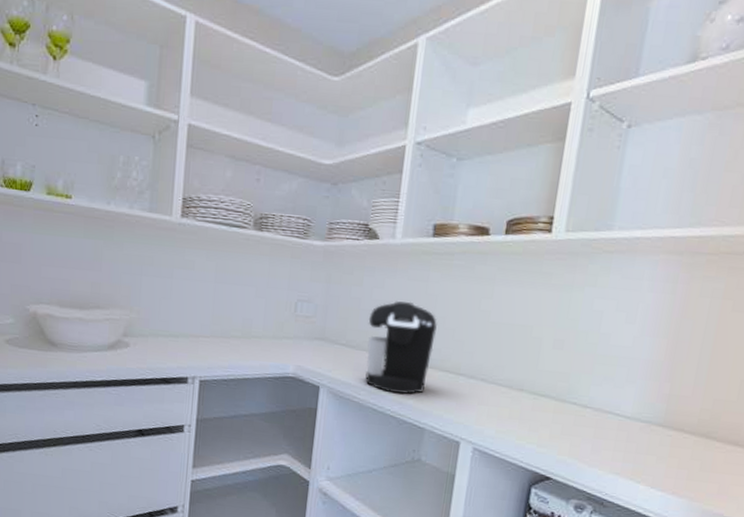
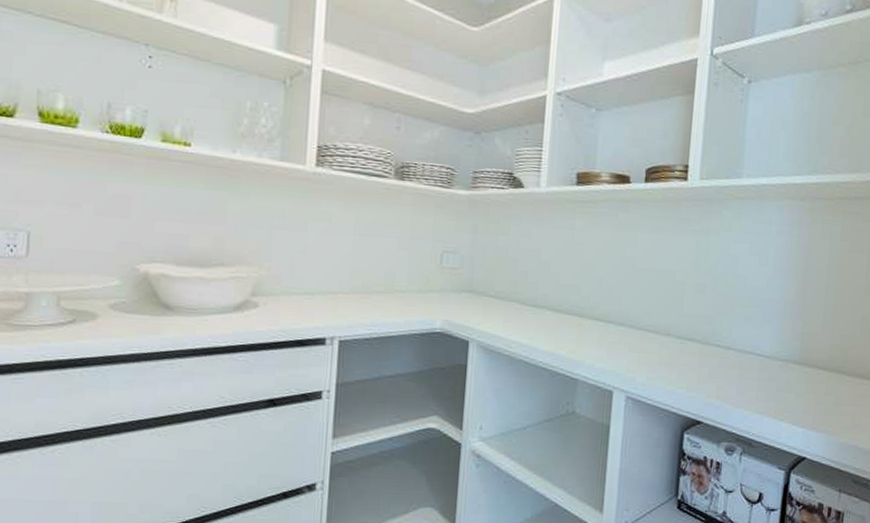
coffee maker: present [365,301,437,394] -> none [515,250,585,345]

